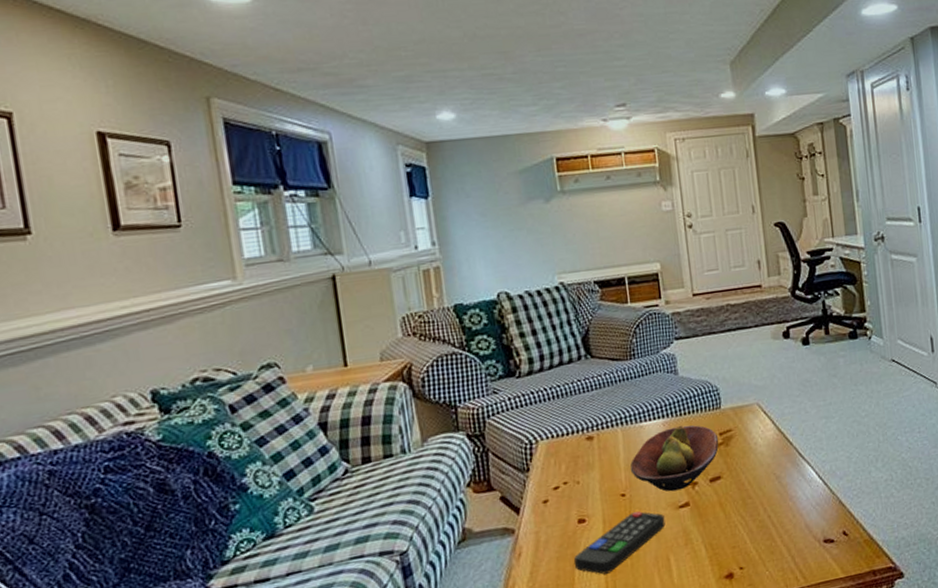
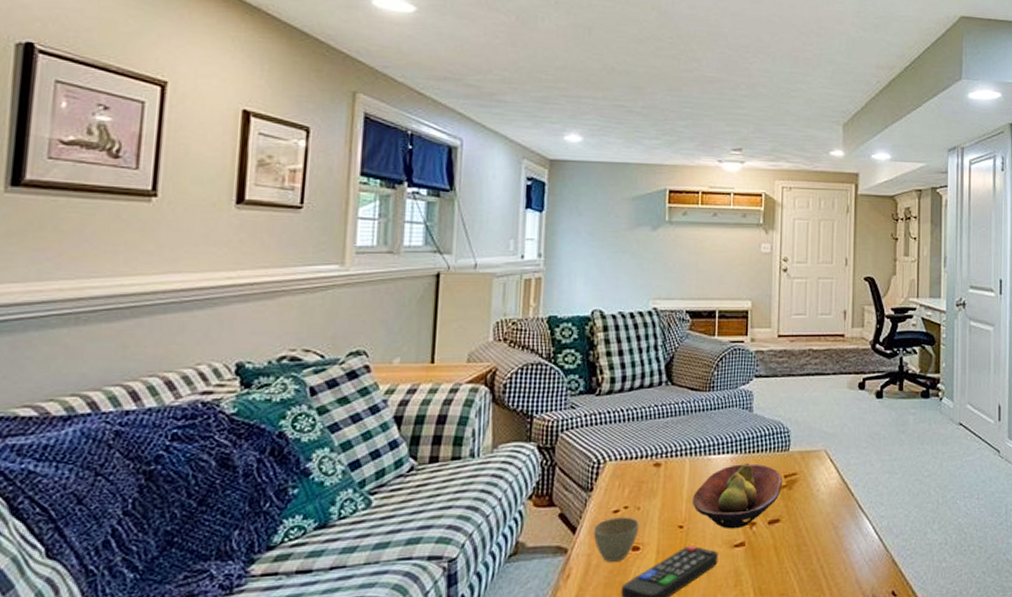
cup: none [536,491,582,537] -> present [593,517,640,562]

